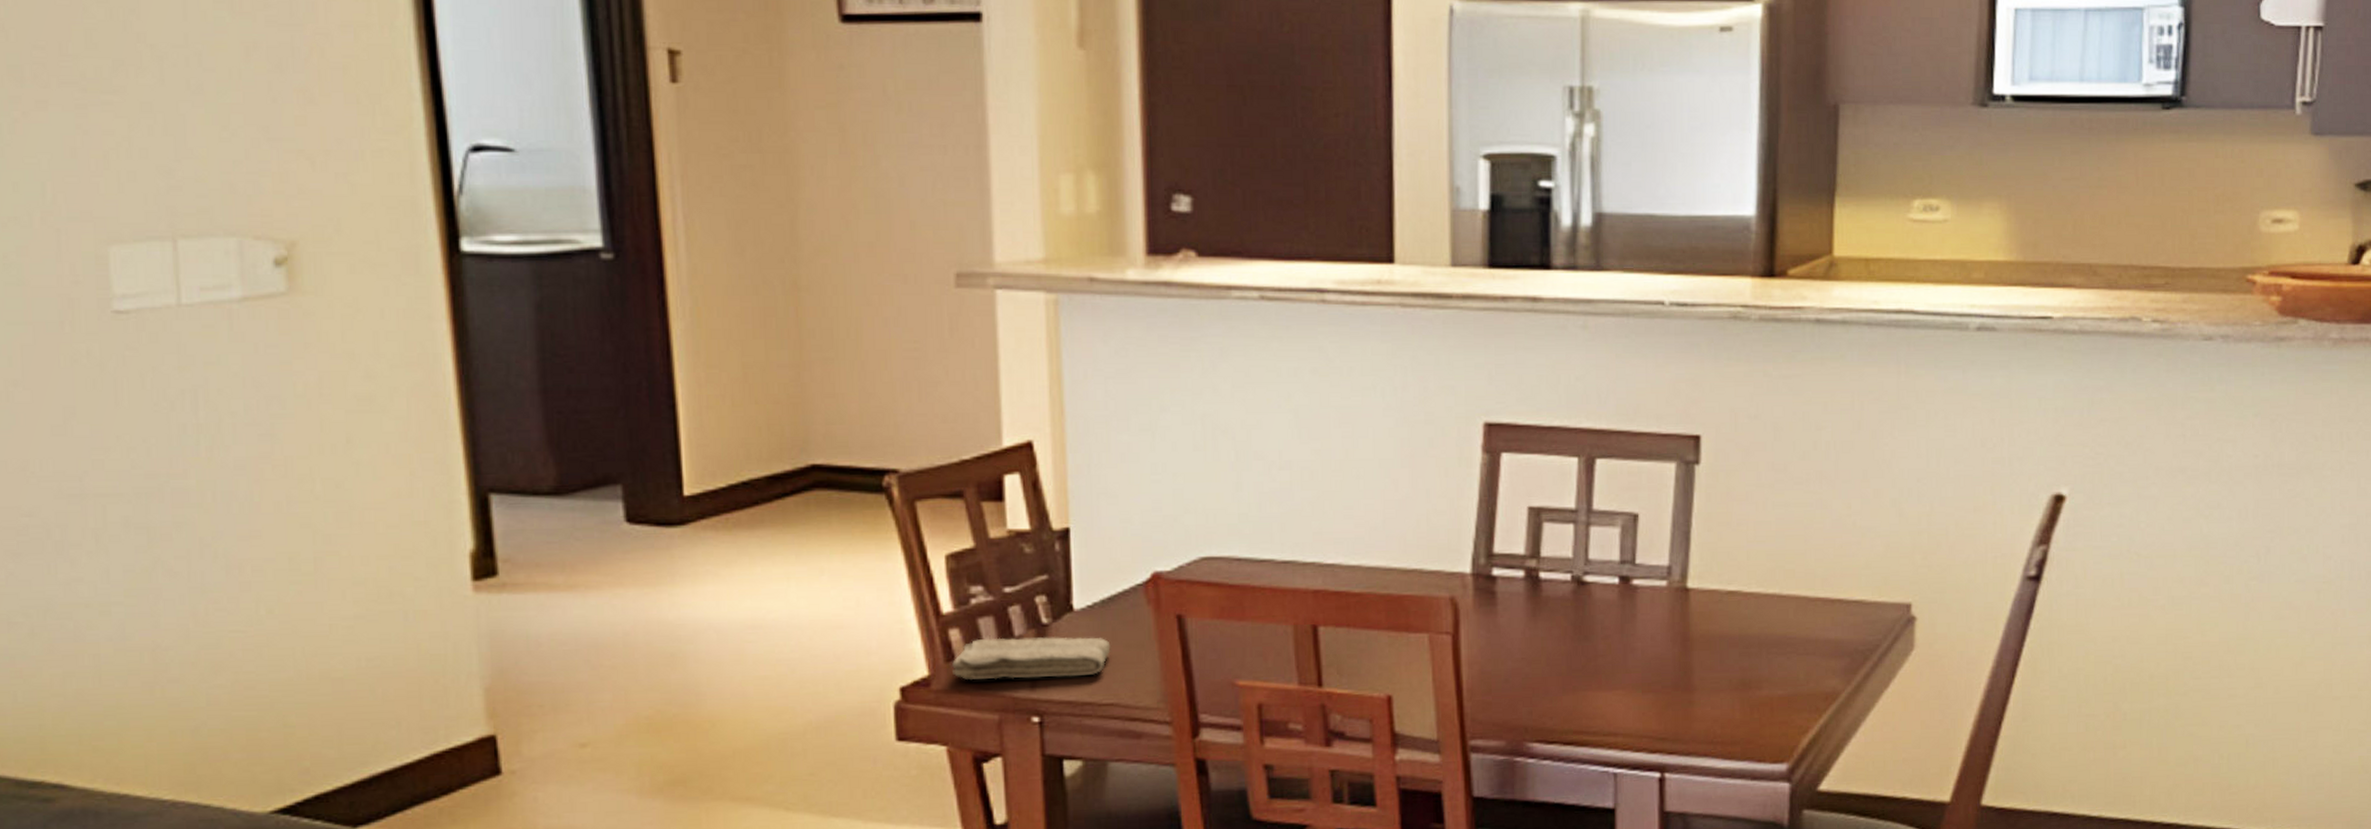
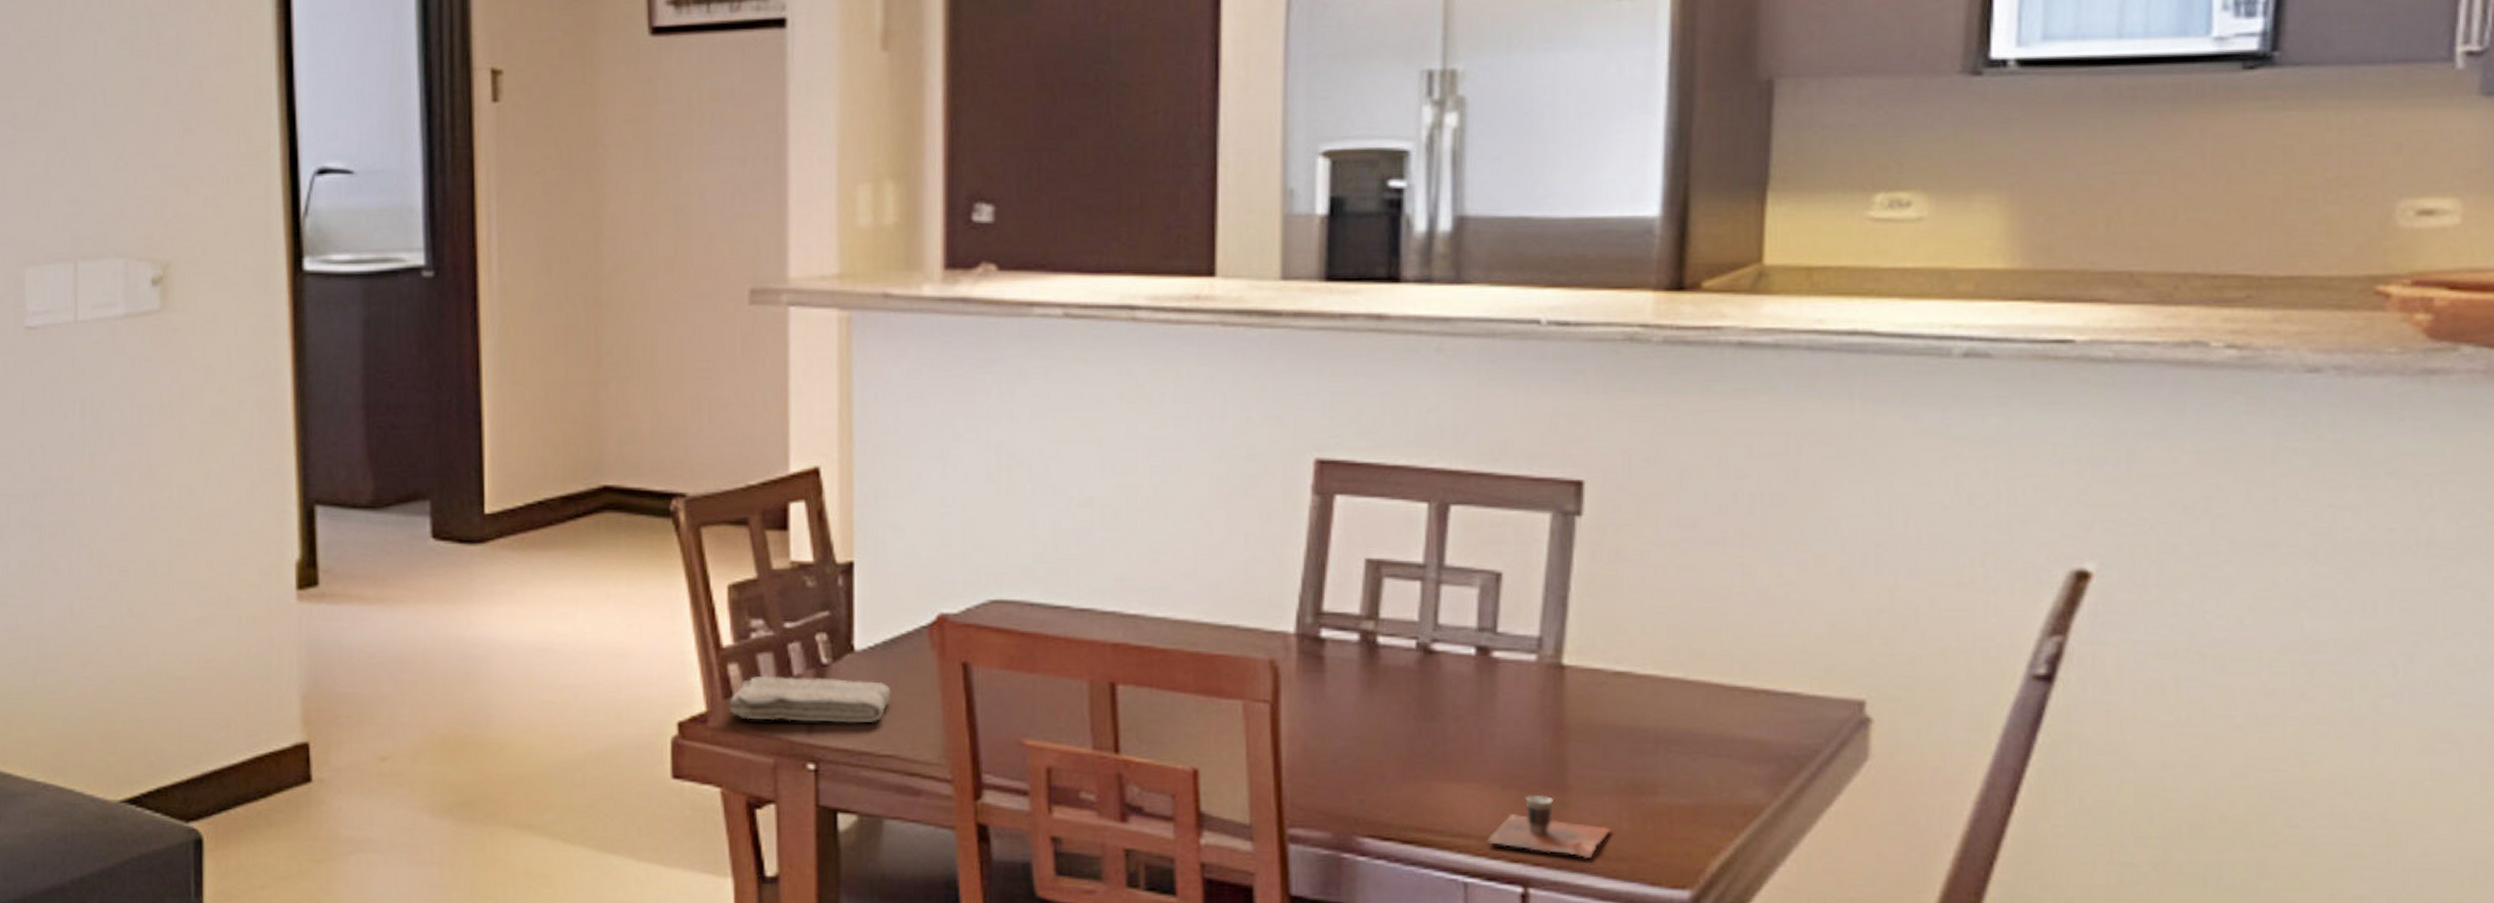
cup: none [1630,695,1727,744] -> present [1486,794,1611,858]

